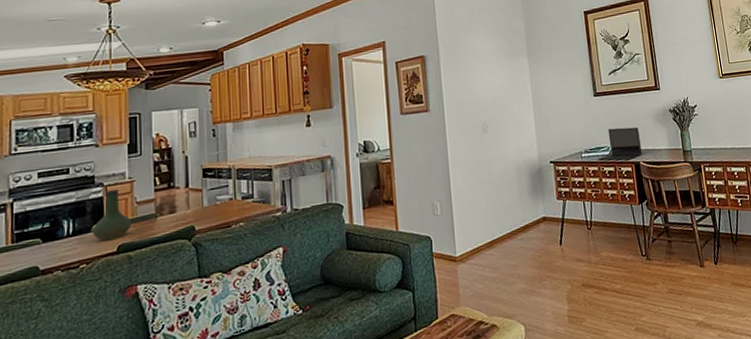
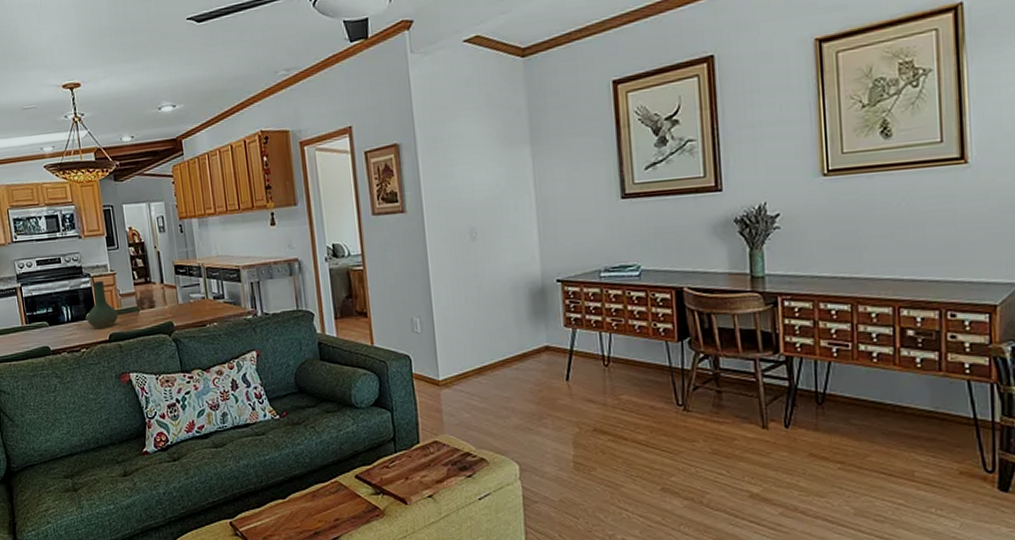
laptop: present [598,127,642,161] -> none [622,241,687,285]

